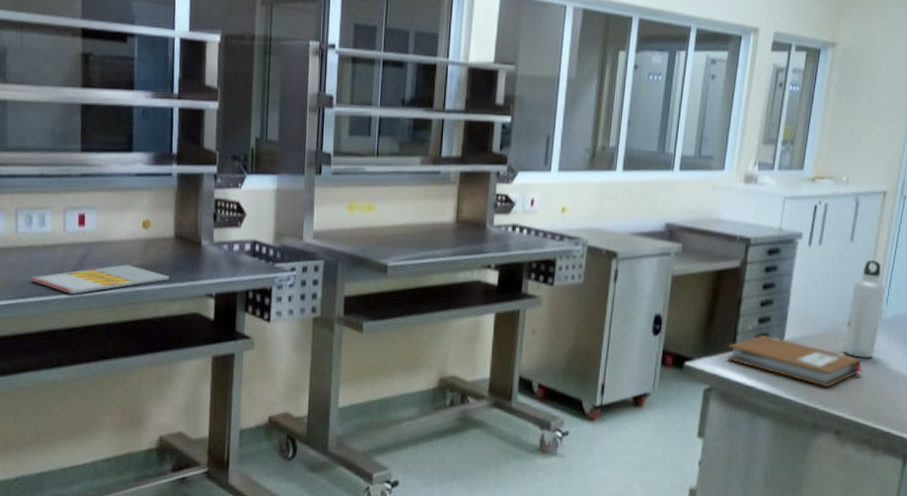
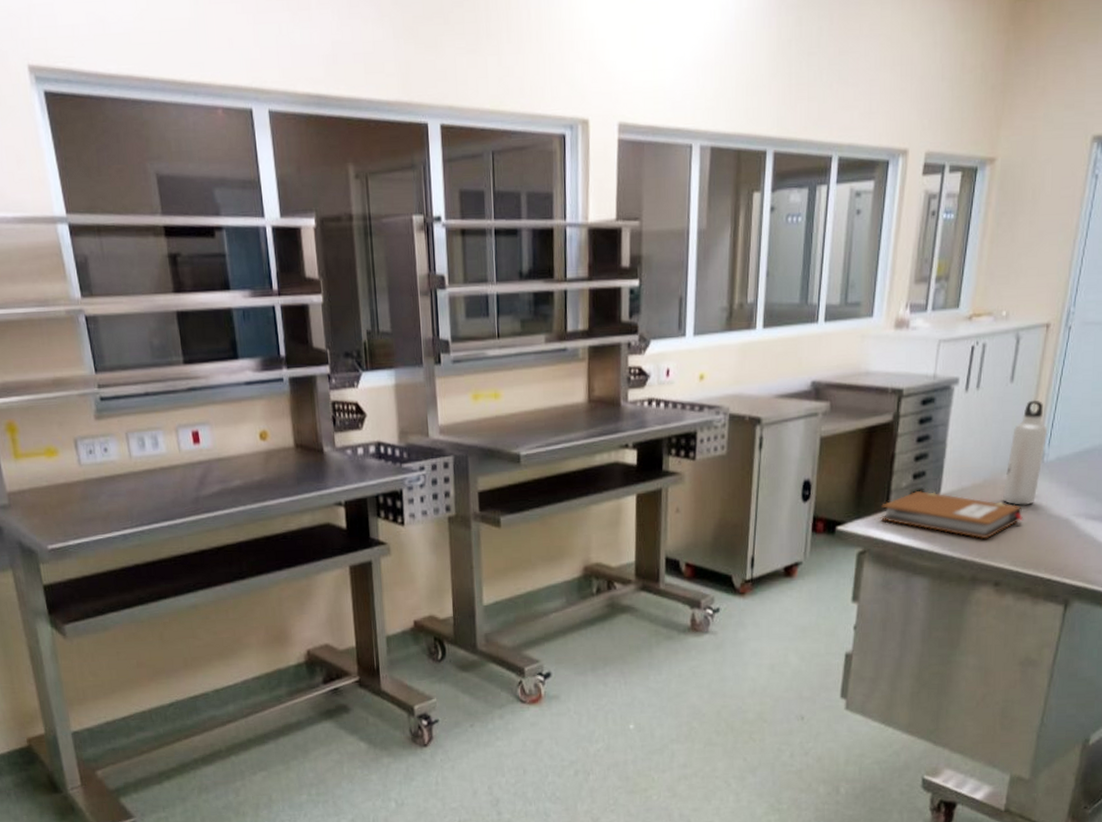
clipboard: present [31,265,170,294] -> none [153,480,296,515]

